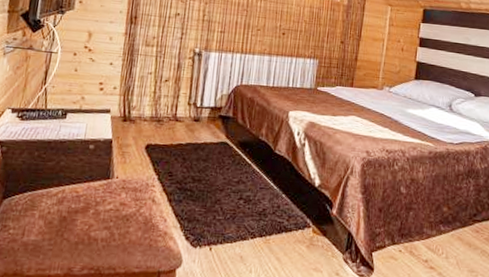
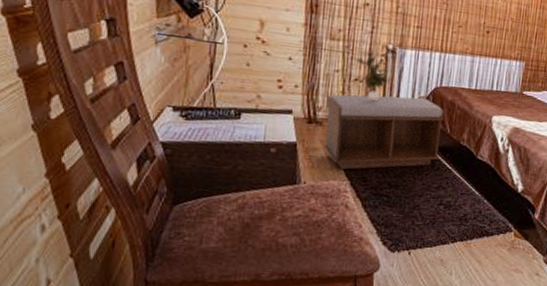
bench: none [135,94,245,165] -> present [324,94,445,170]
potted plant: none [164,54,196,100] -> present [353,51,390,102]

